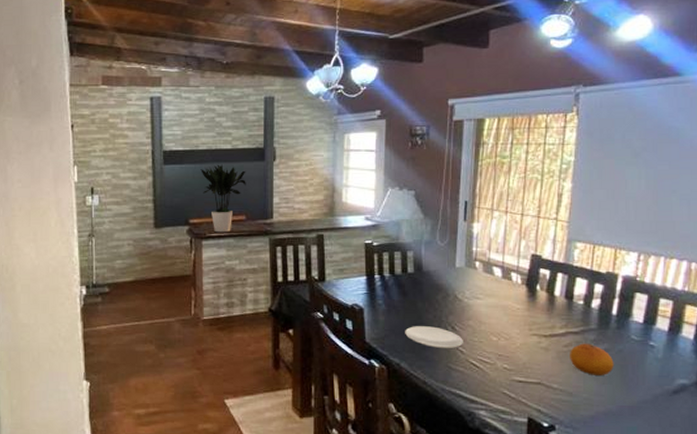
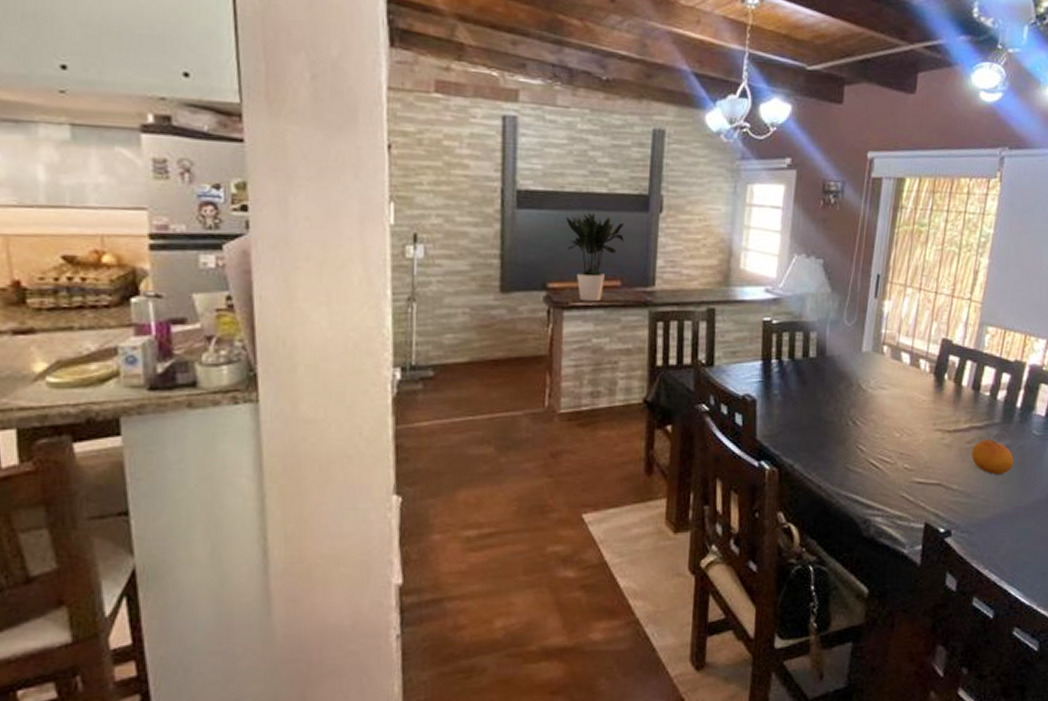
plate: present [405,326,463,349] -> none [801,421,864,448]

